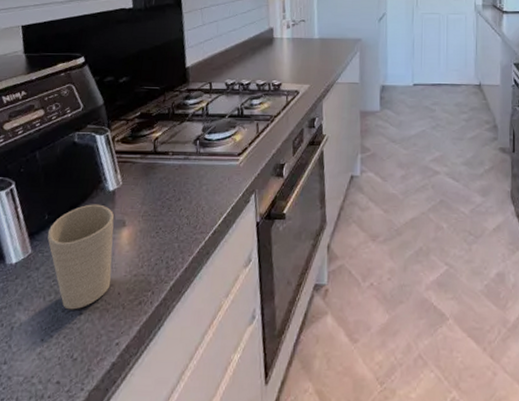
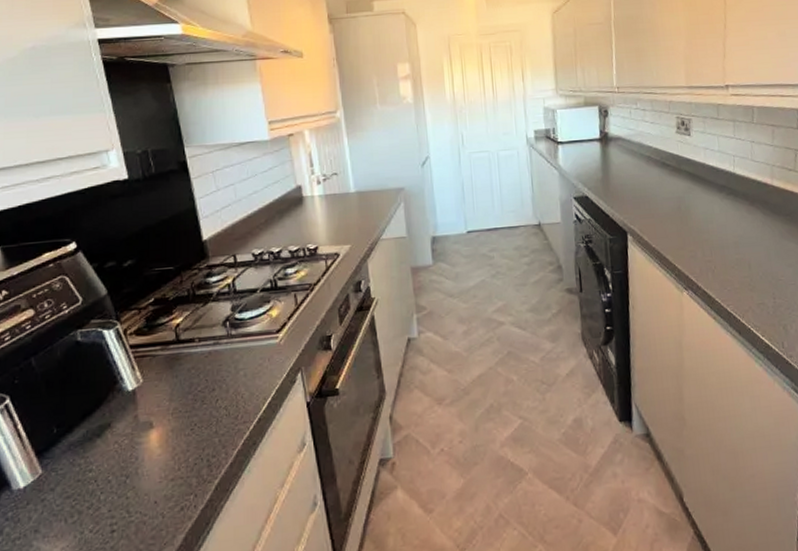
cup: present [47,204,115,310] -> none [59,407,144,529]

